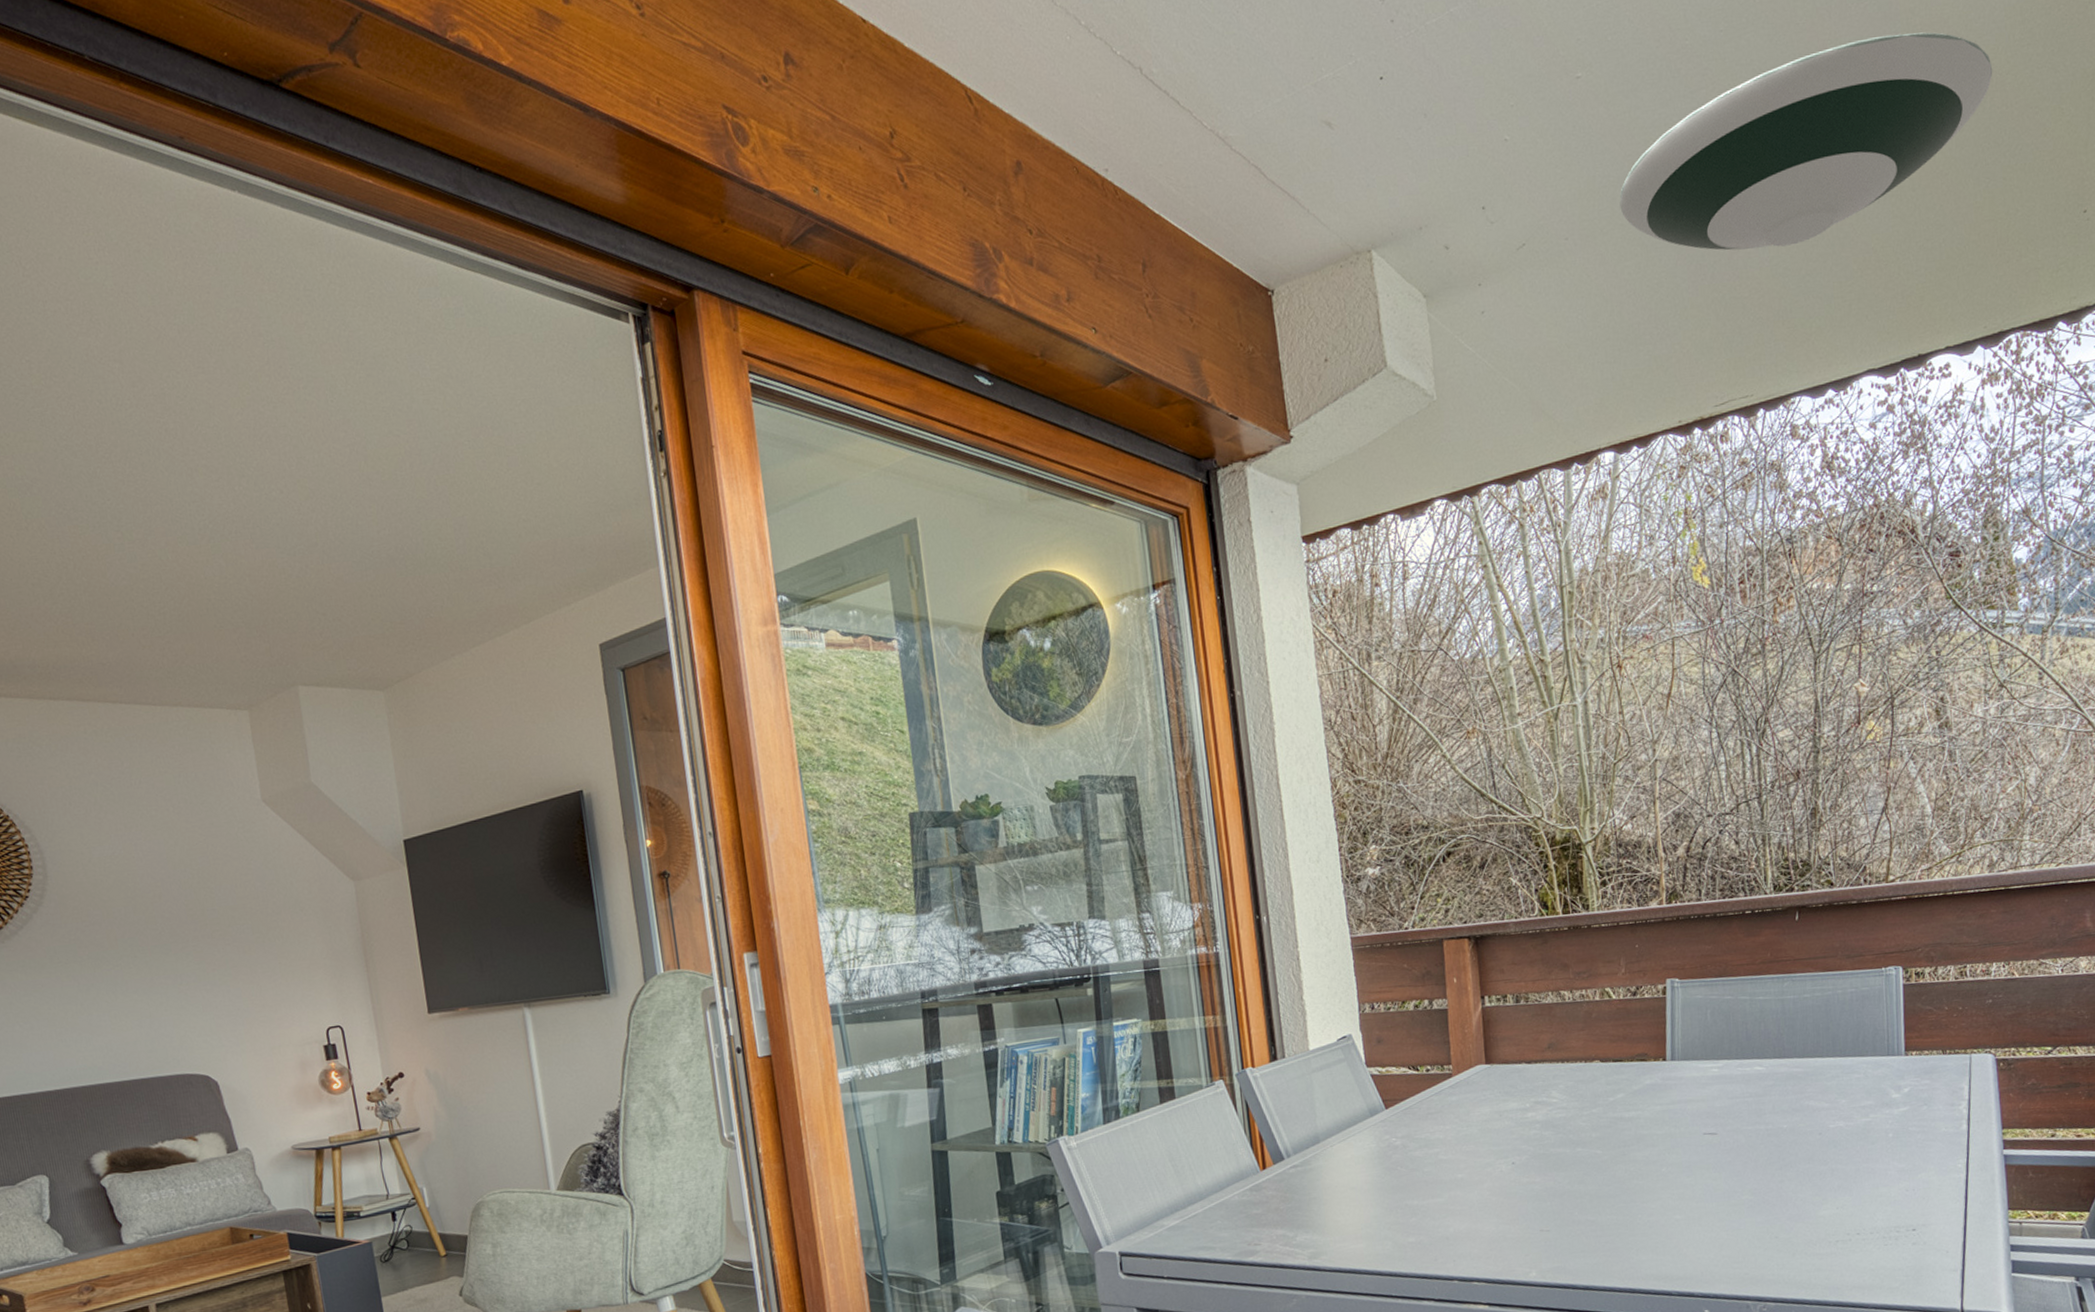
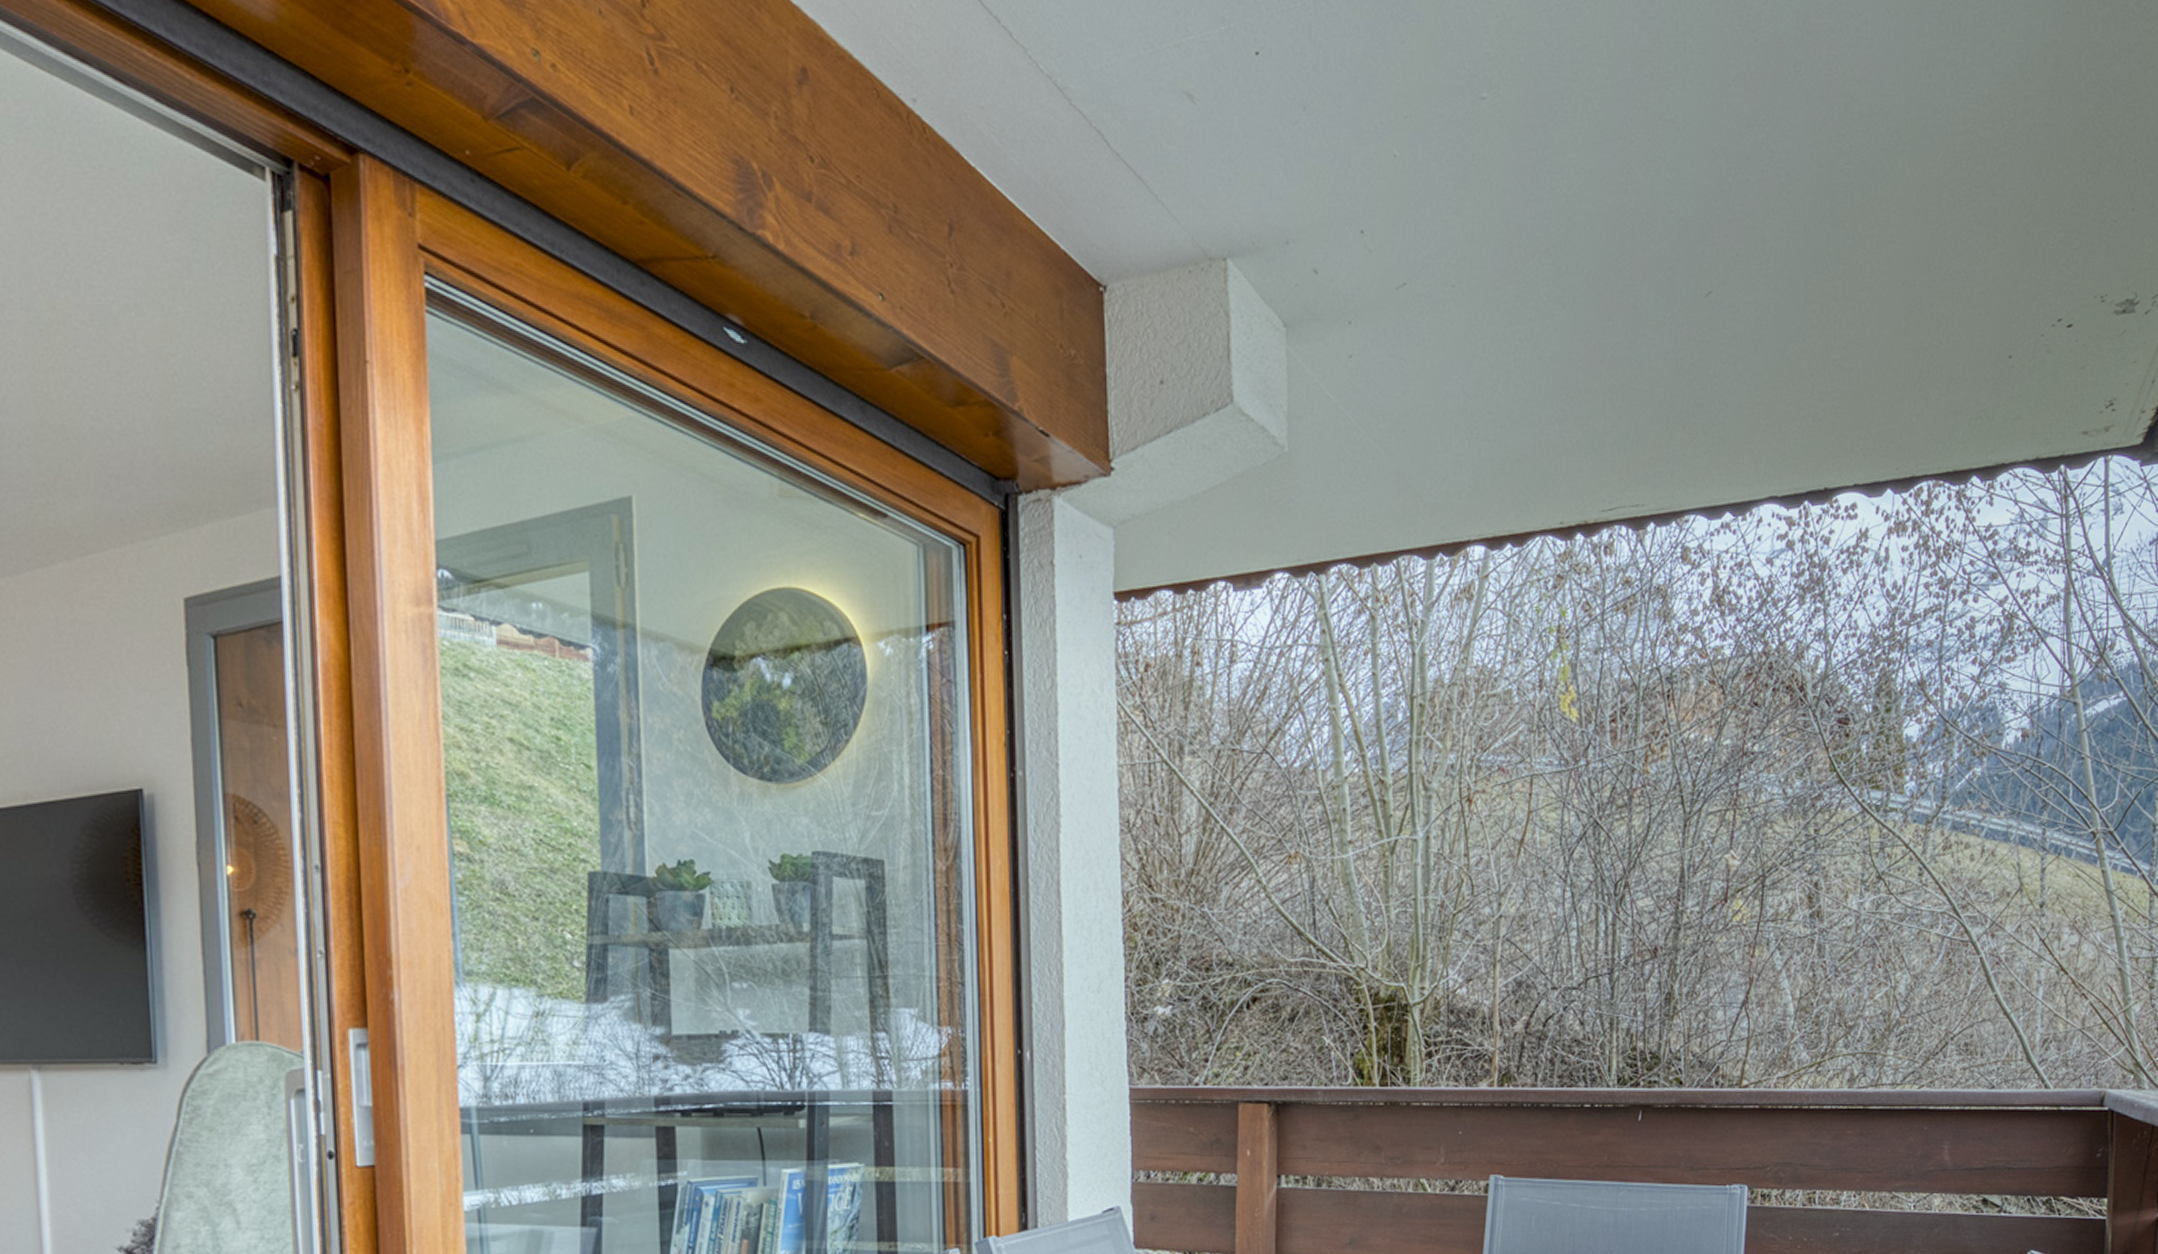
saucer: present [1619,32,1993,251] -> none [1516,117,1930,339]

